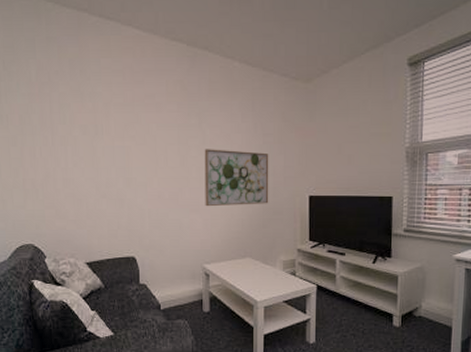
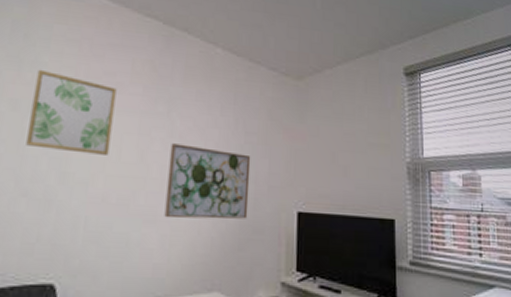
wall art: none [96,99,158,163] -> present [26,69,117,155]

